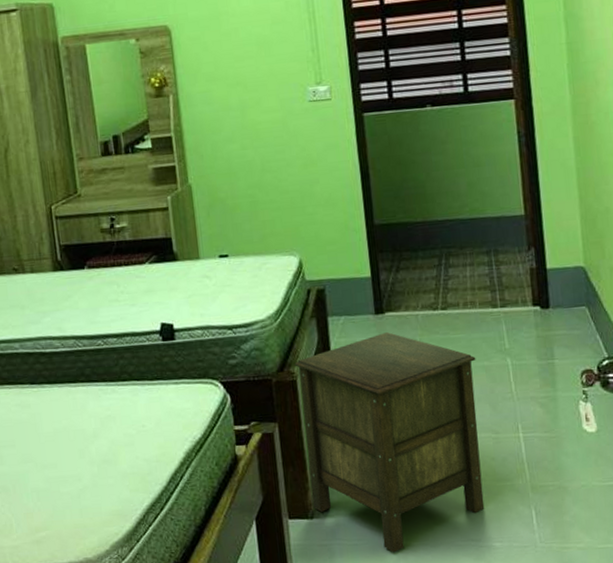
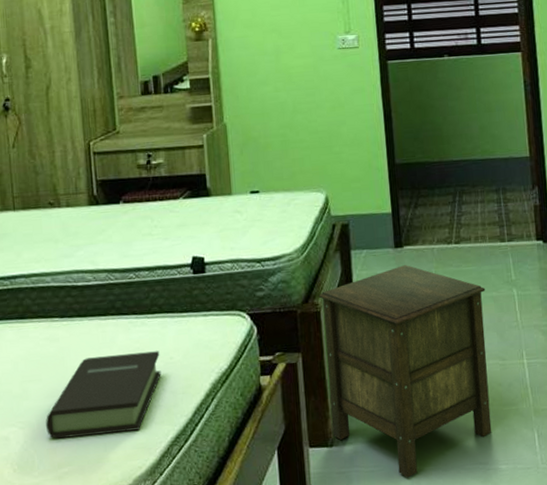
book: none [21,418,134,504] -> present [46,351,161,439]

